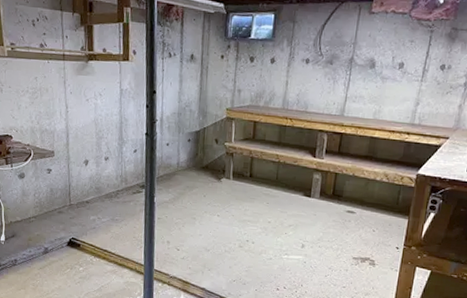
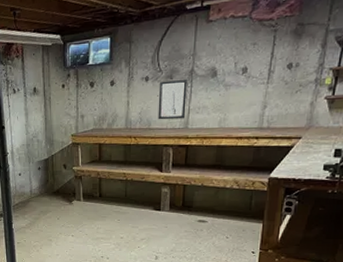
wall art: none [315,65,347,106] -> present [158,78,187,120]

